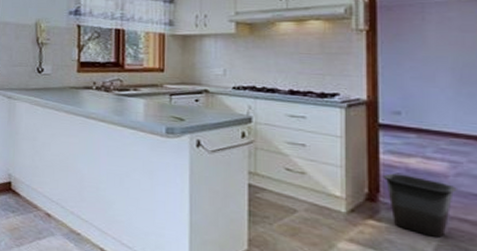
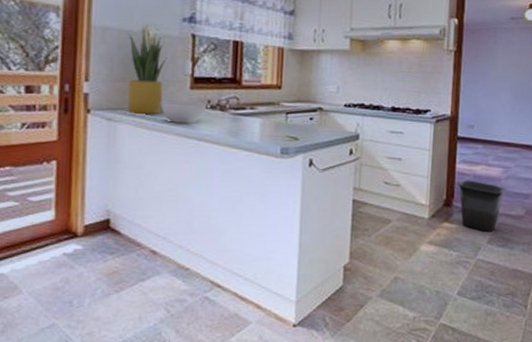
planter: none [24,25,57,95] -> present [127,32,168,115]
bowl: none [51,82,93,103] -> present [160,100,208,123]

